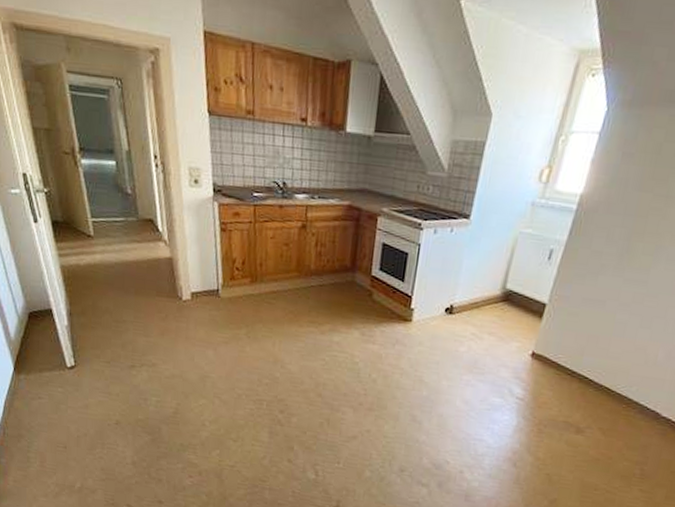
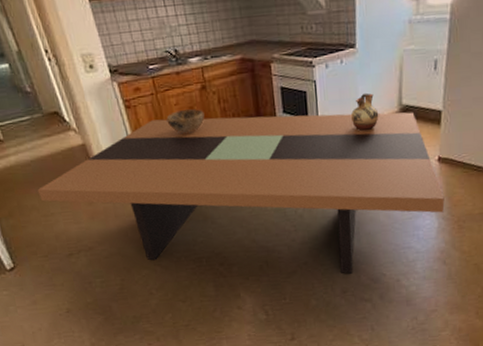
dining table: none [115,248,530,453] -> present [37,112,445,274]
decorative bowl: none [259,244,299,270] -> present [166,109,205,134]
ceramic pitcher: none [448,267,479,309] -> present [350,92,379,132]

